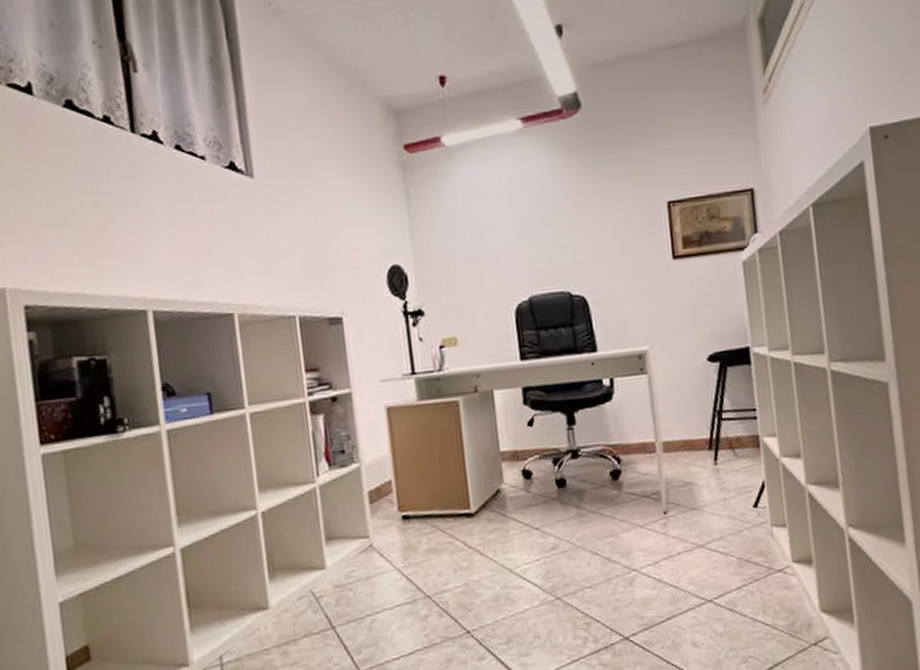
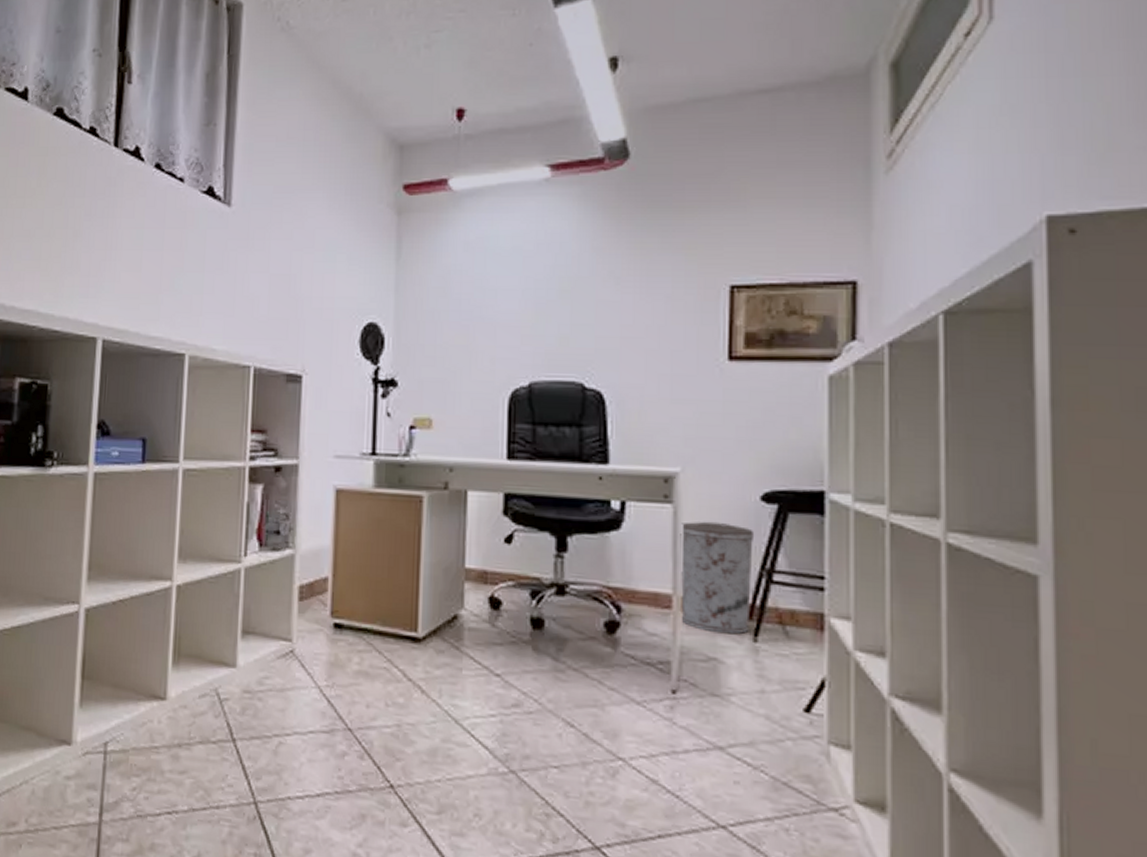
trash can: none [655,382,711,464] -> present [680,521,755,635]

